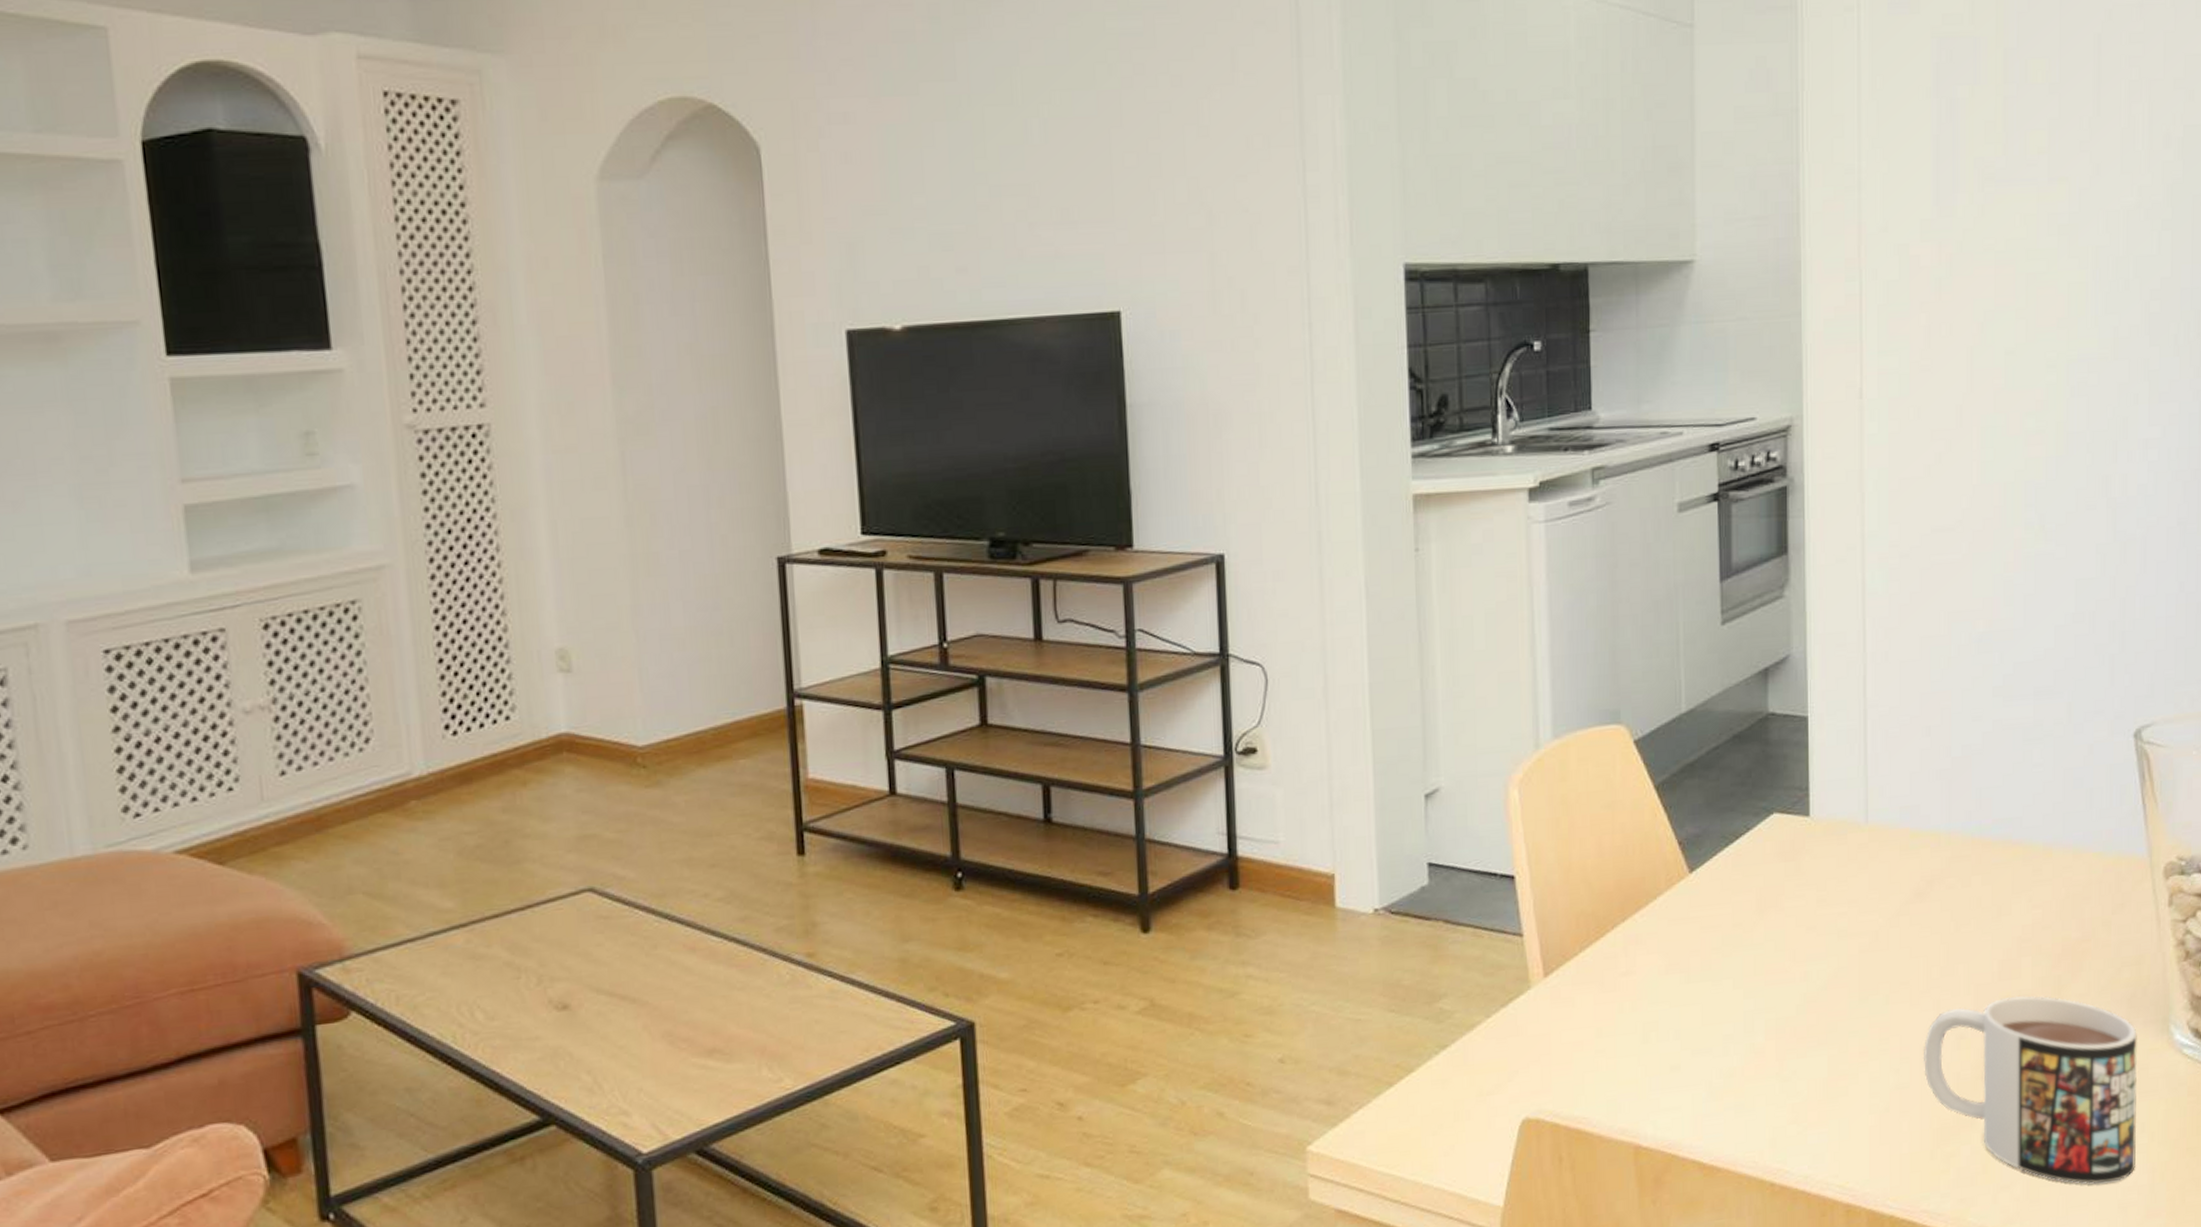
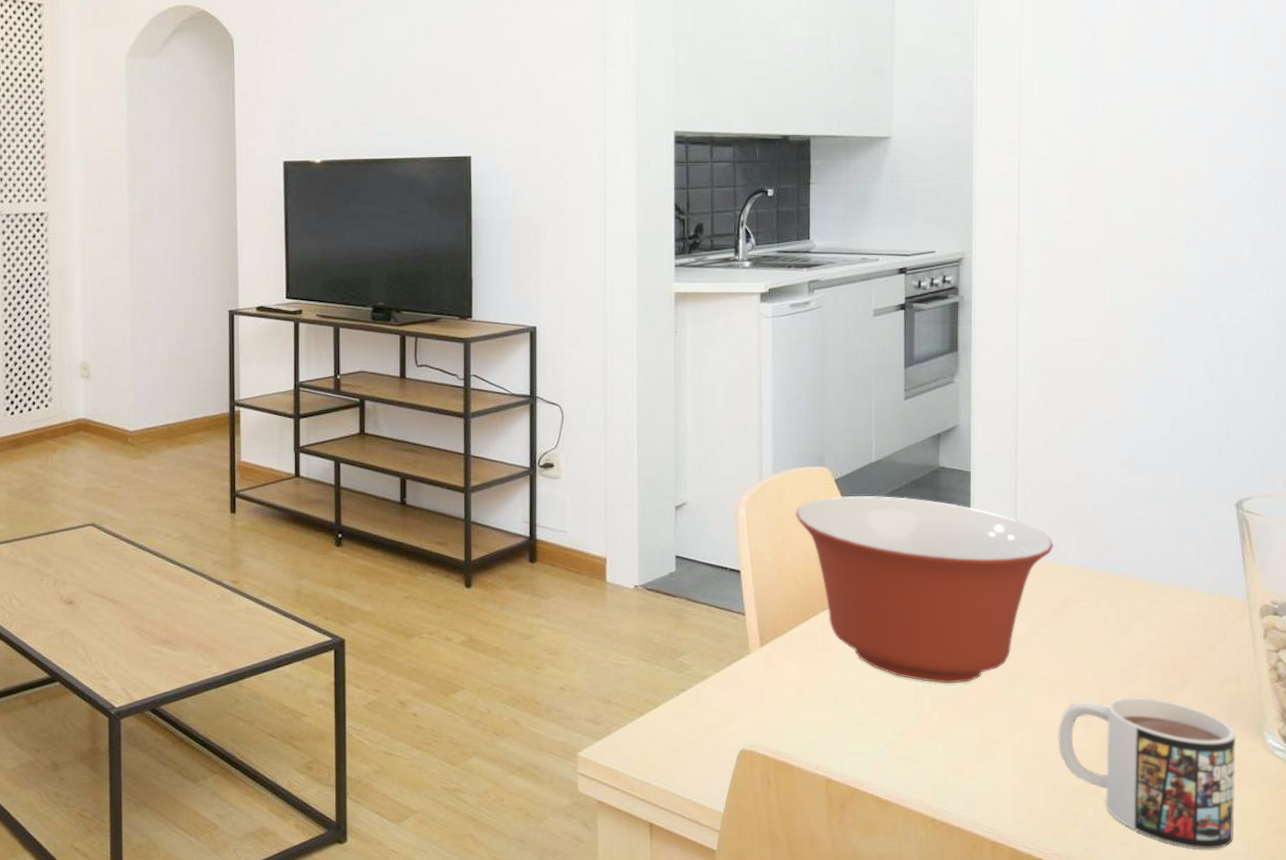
mixing bowl: none [1584,757,1914,1004] -> present [795,495,1054,684]

